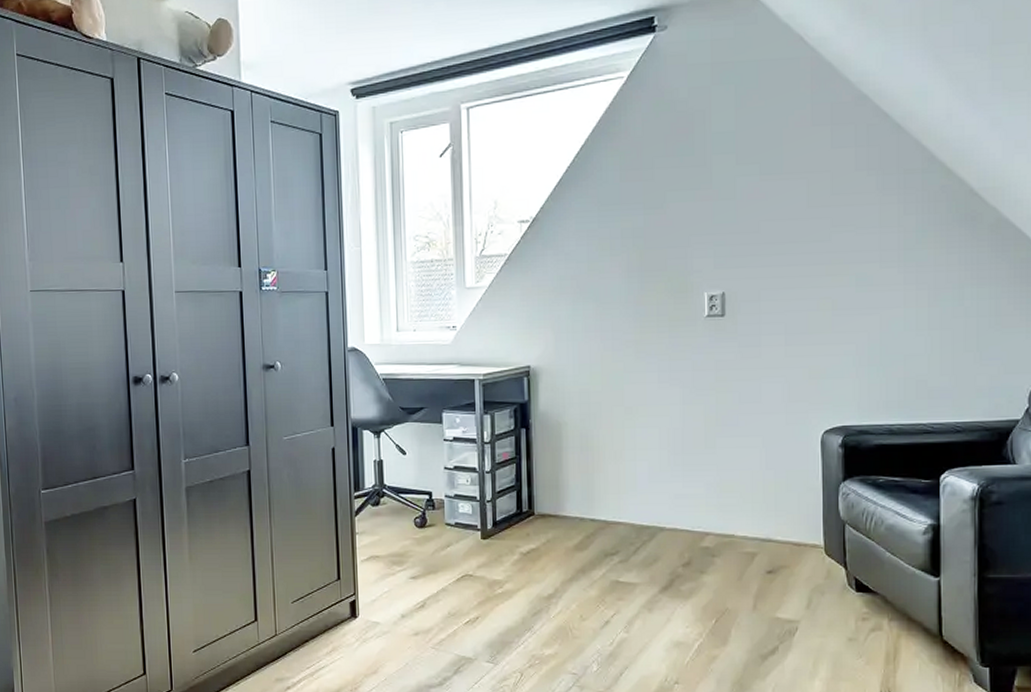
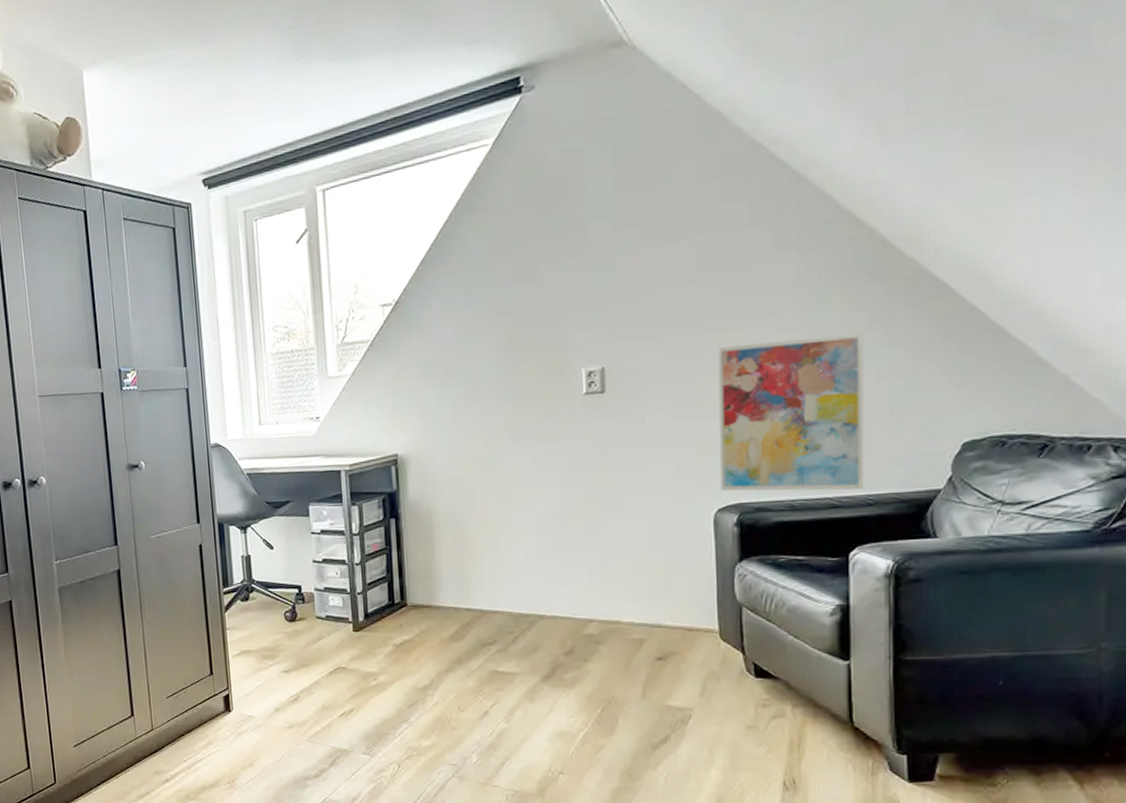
wall art: none [827,273,954,418] -> present [718,333,864,492]

